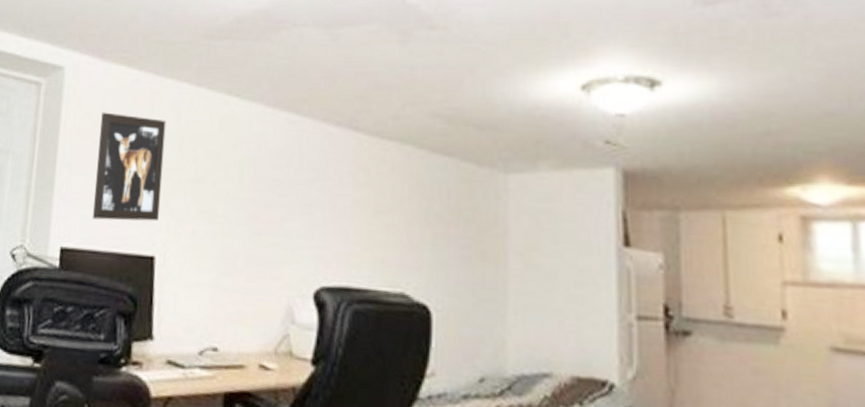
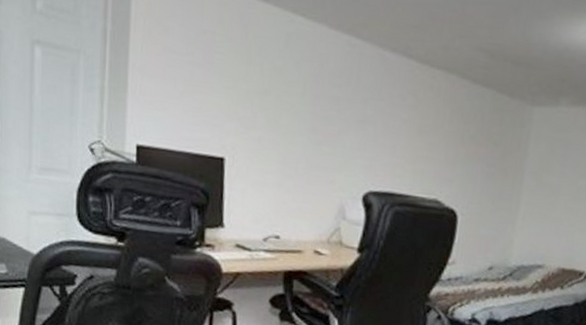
wall art: present [92,112,166,222] -> none [165,19,235,127]

